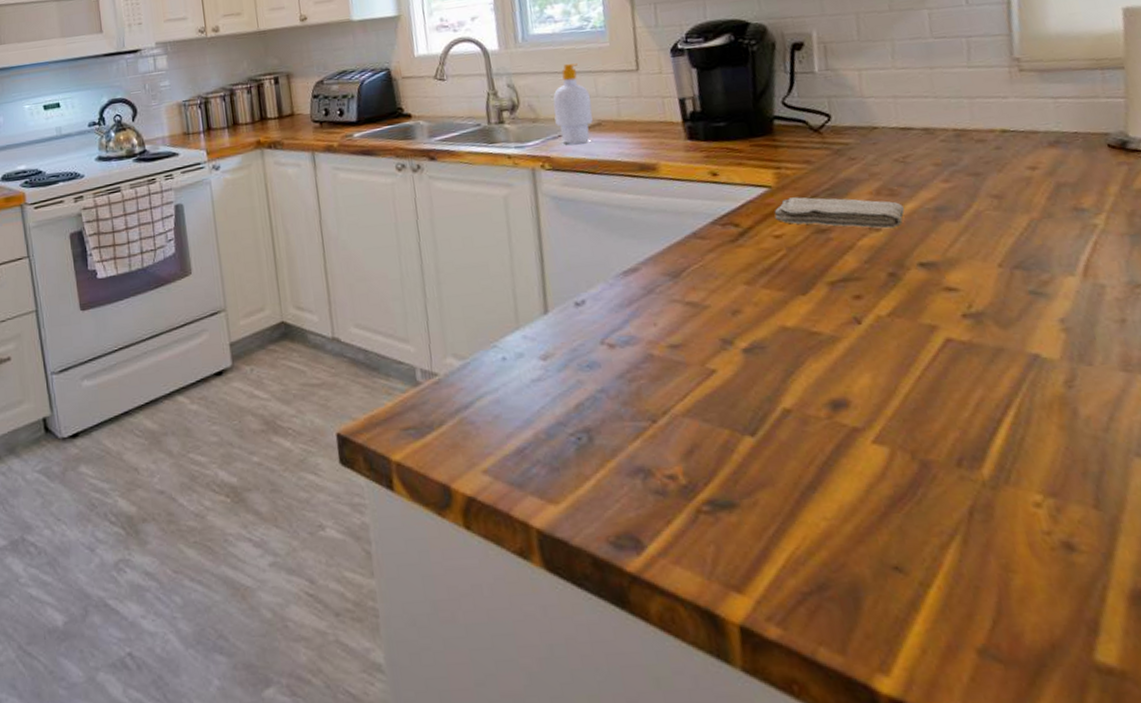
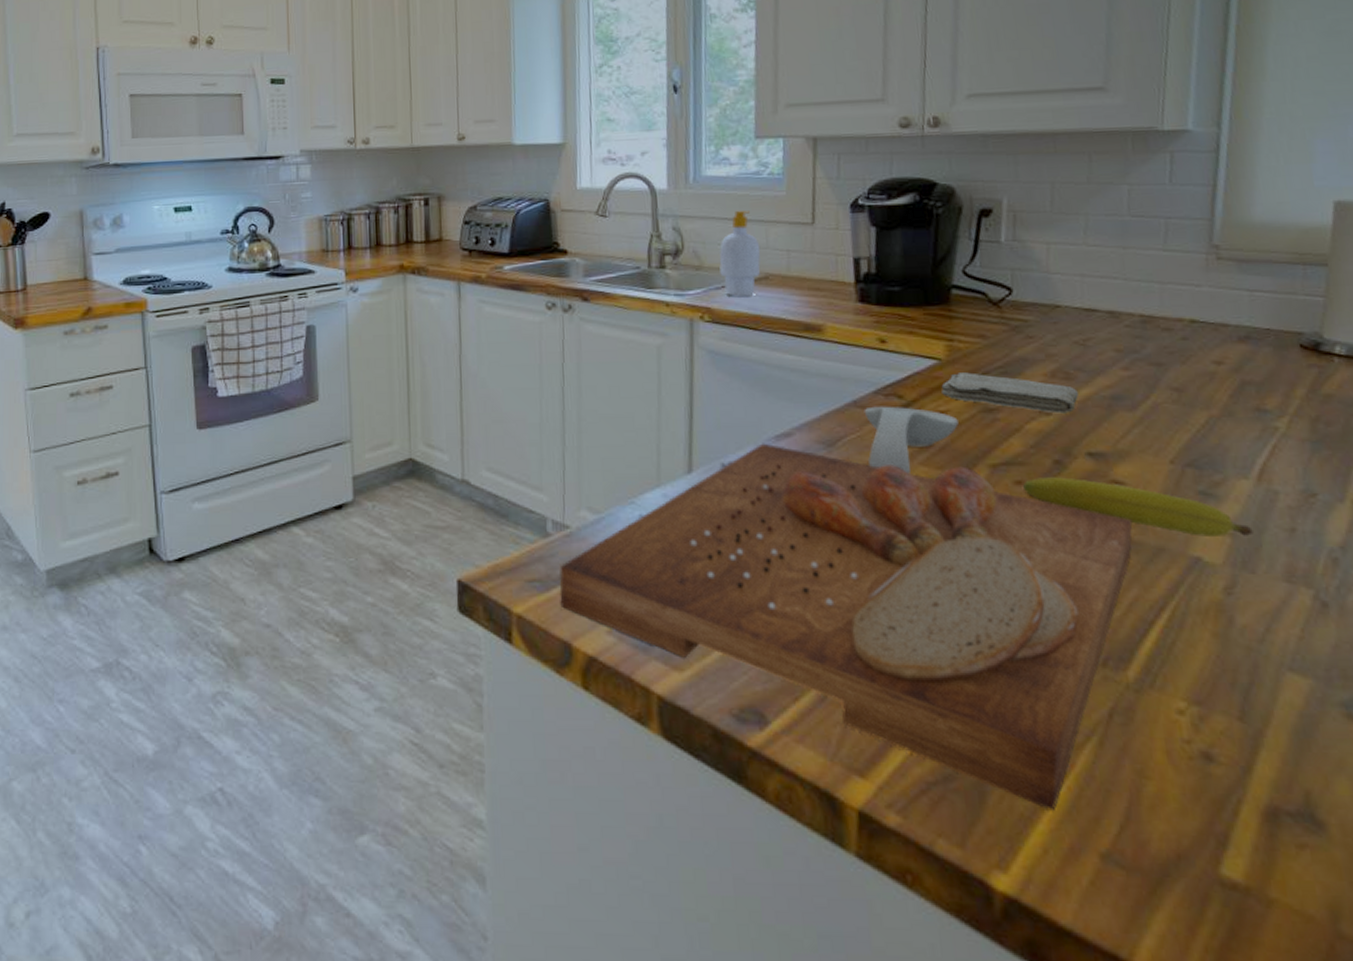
cutting board: none [432,279,973,612] -> present [559,443,1133,812]
spoon rest: none [704,234,795,298] -> present [864,406,959,474]
fruit: none [861,288,1086,335] -> present [1023,477,1254,537]

